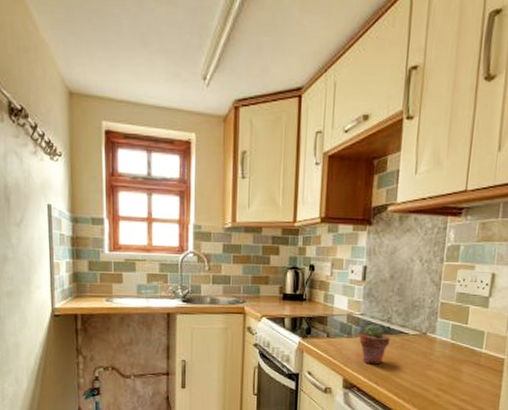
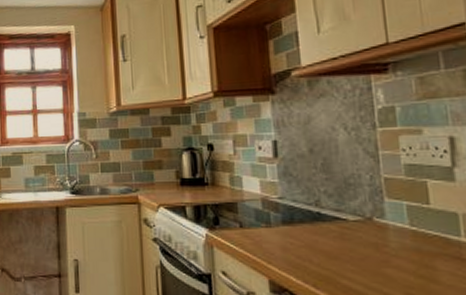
potted succulent: present [359,323,390,365] -> none [281,209,324,261]

